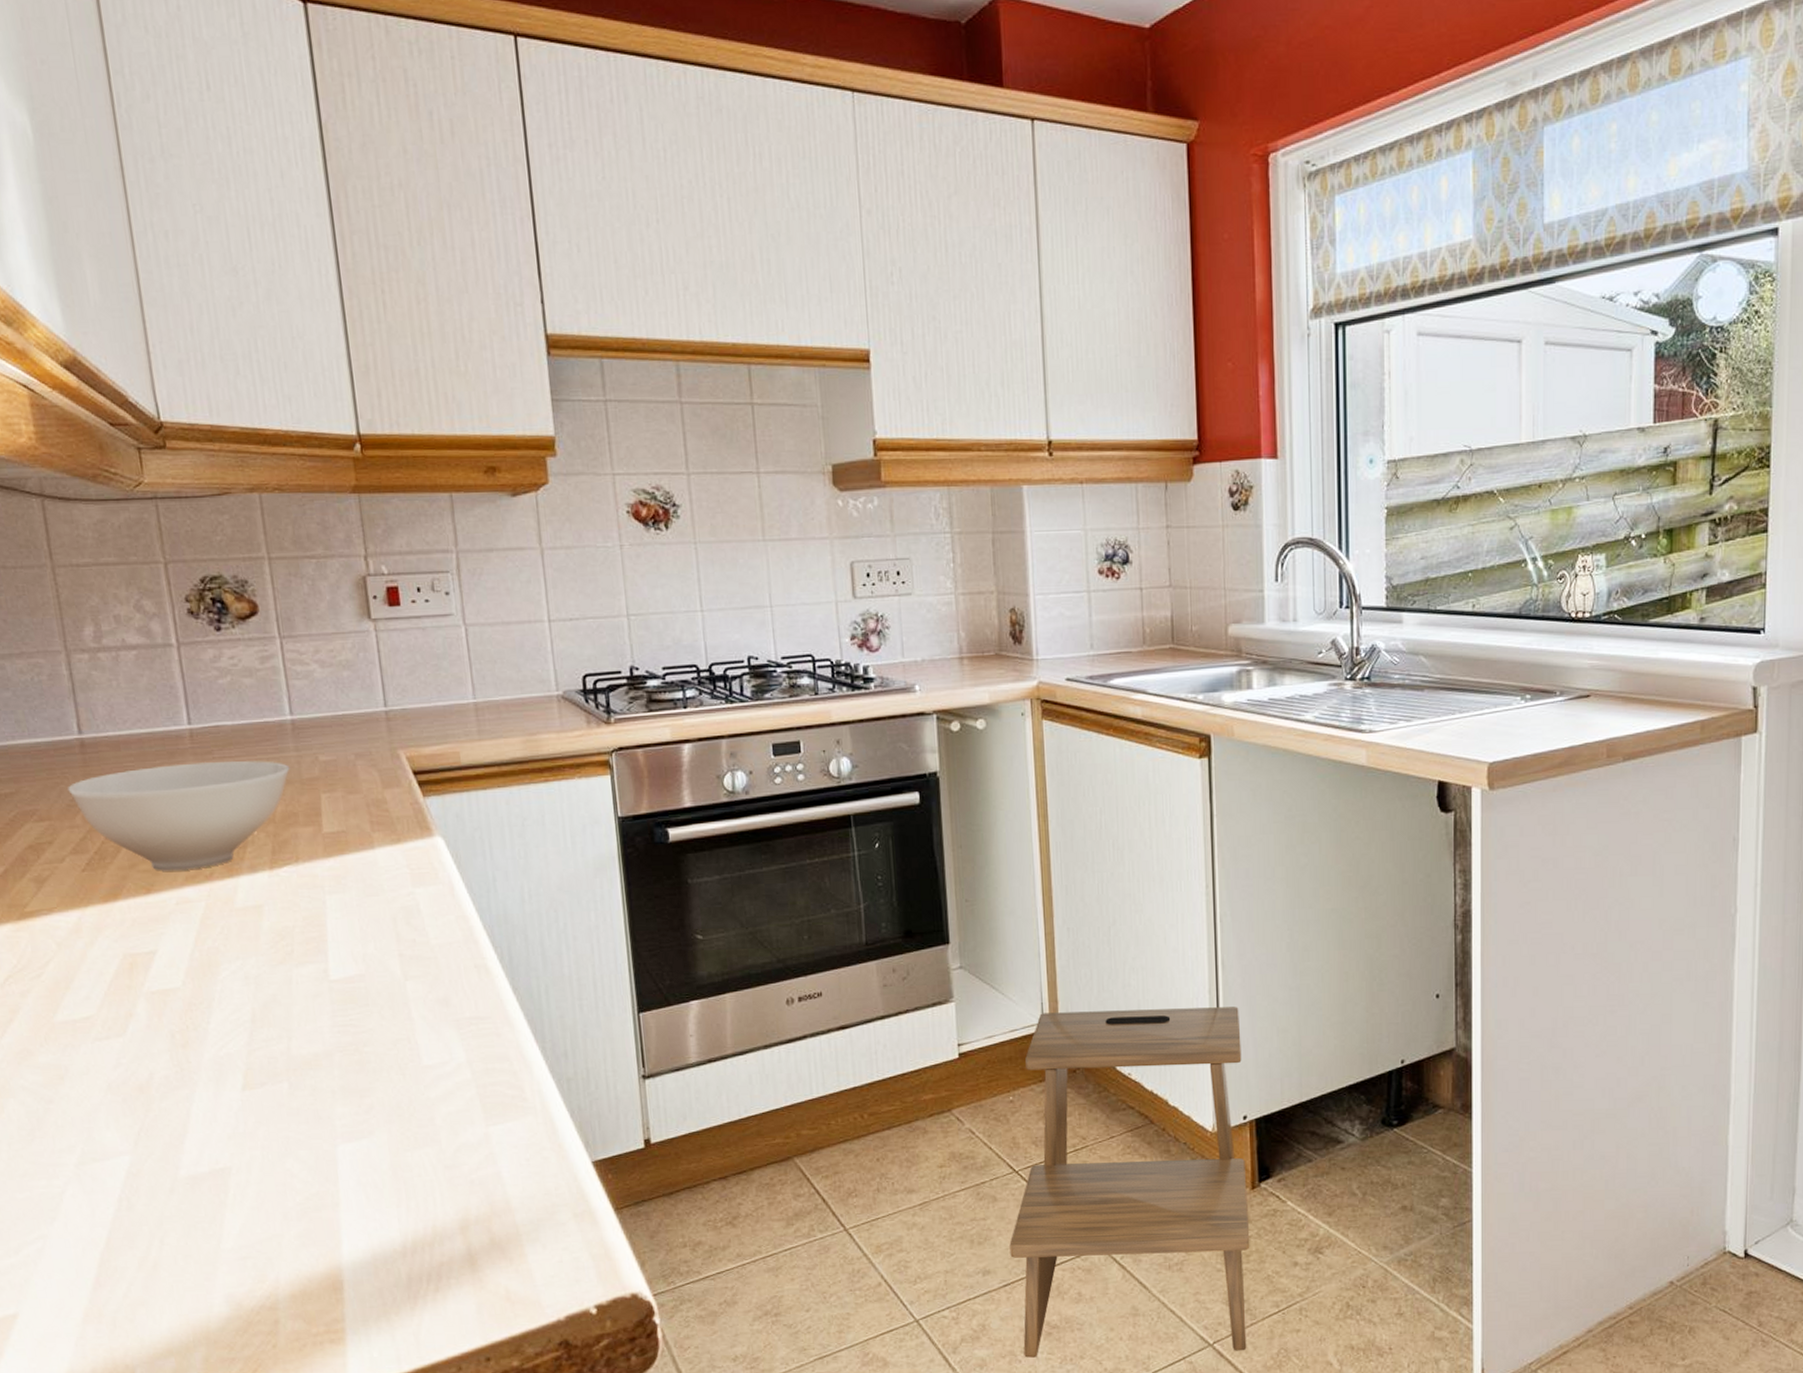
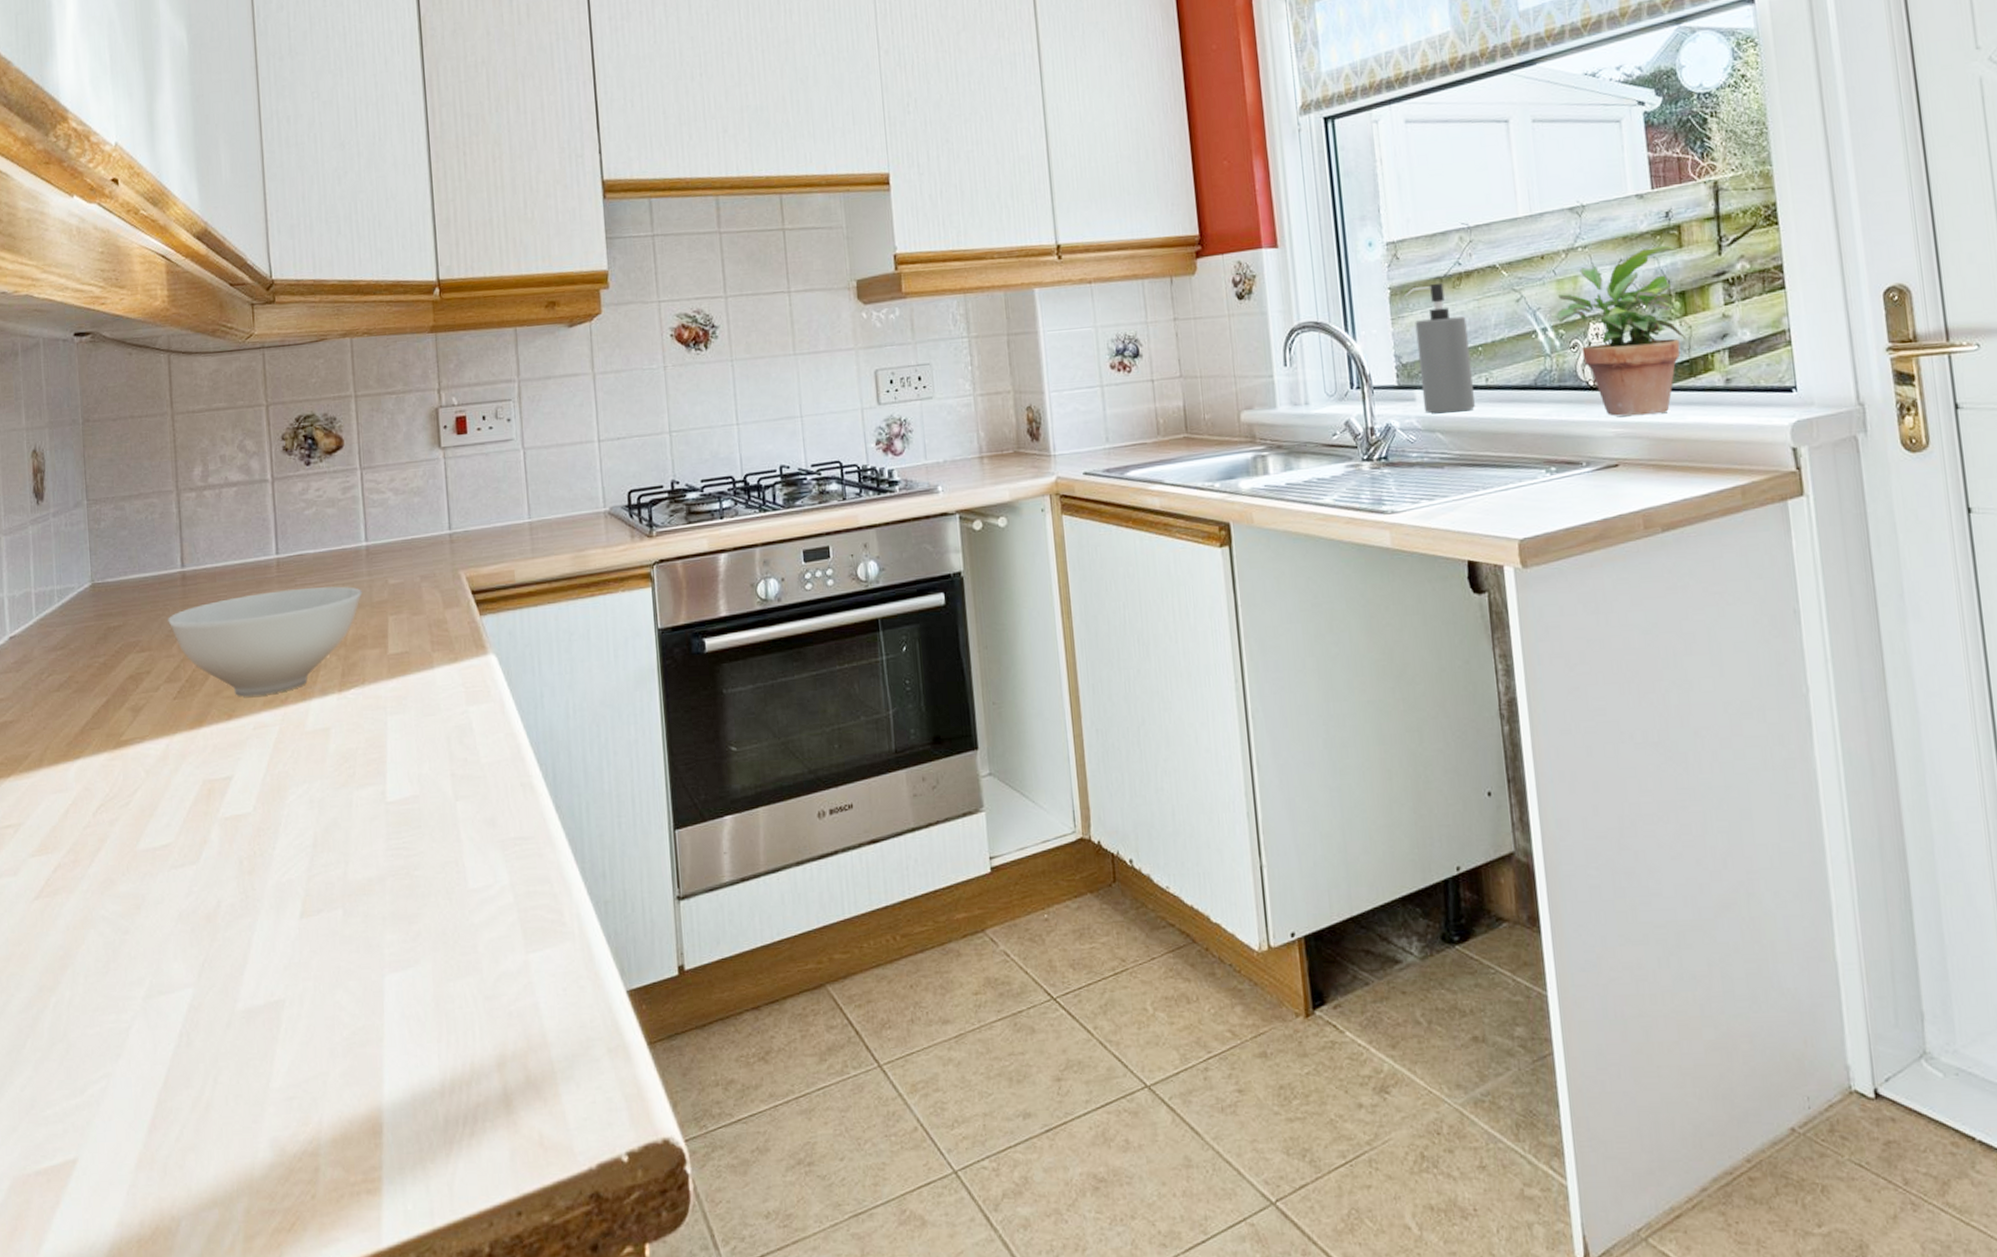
step stool: present [1009,1007,1250,1358] -> none [1050,810,1314,1217]
soap dispenser: none [1400,505,1459,637] -> present [1403,282,1475,414]
potted plant: none [1547,481,1670,649] -> present [1556,245,1687,417]

